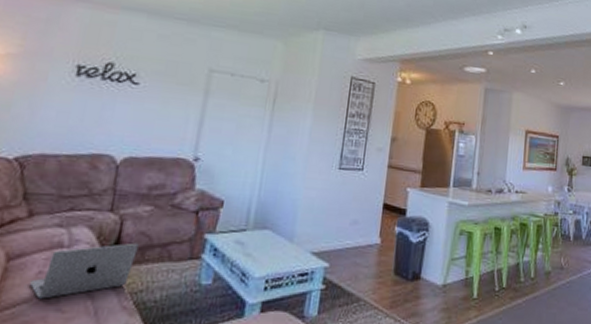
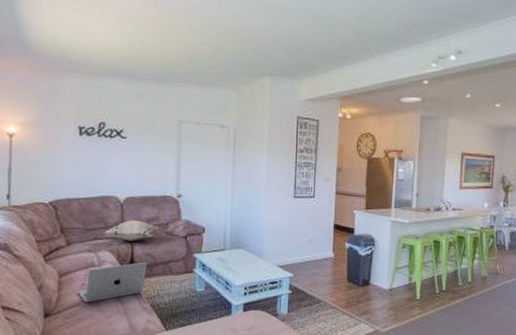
decorative pillow: none [82,186,165,215] -> present [102,220,160,241]

